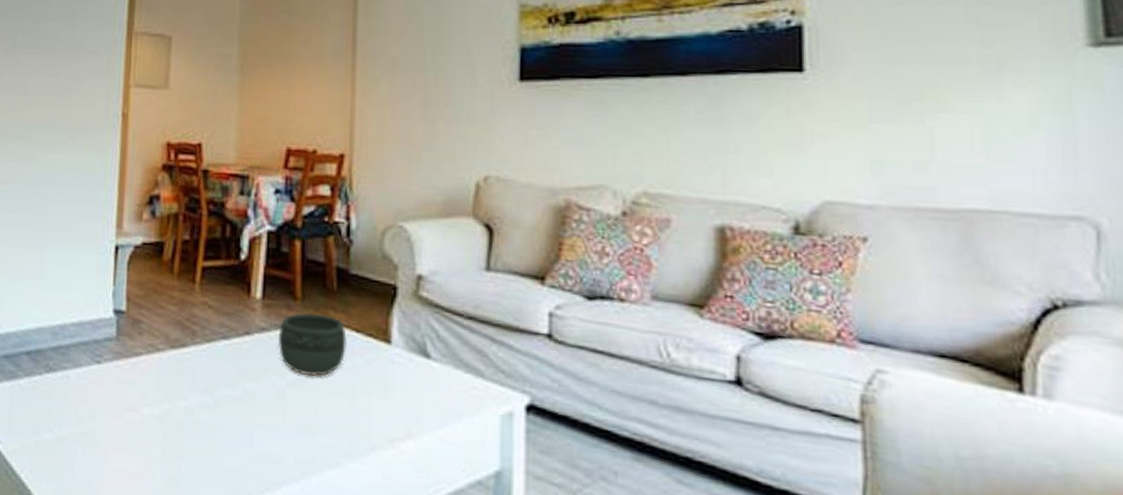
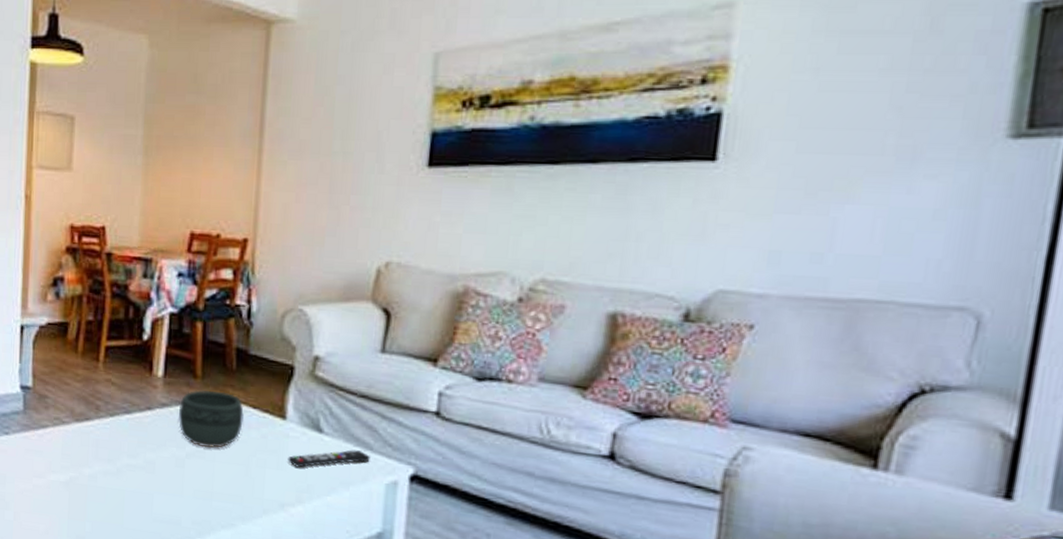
remote control: none [395,377,482,398] -> present [287,450,370,468]

